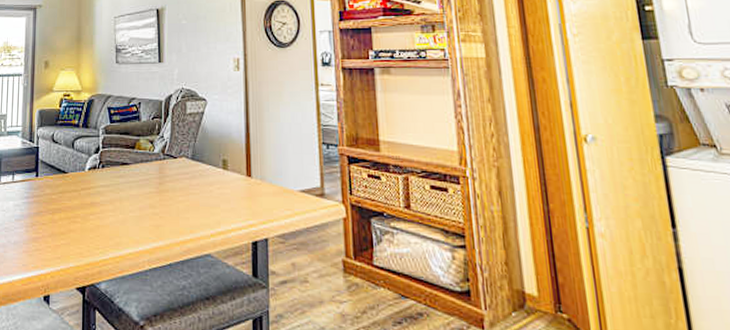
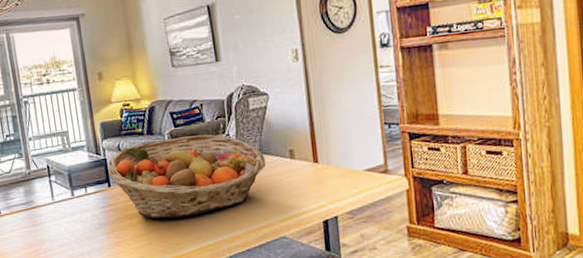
fruit basket: none [38,133,198,219] -> present [107,134,266,219]

